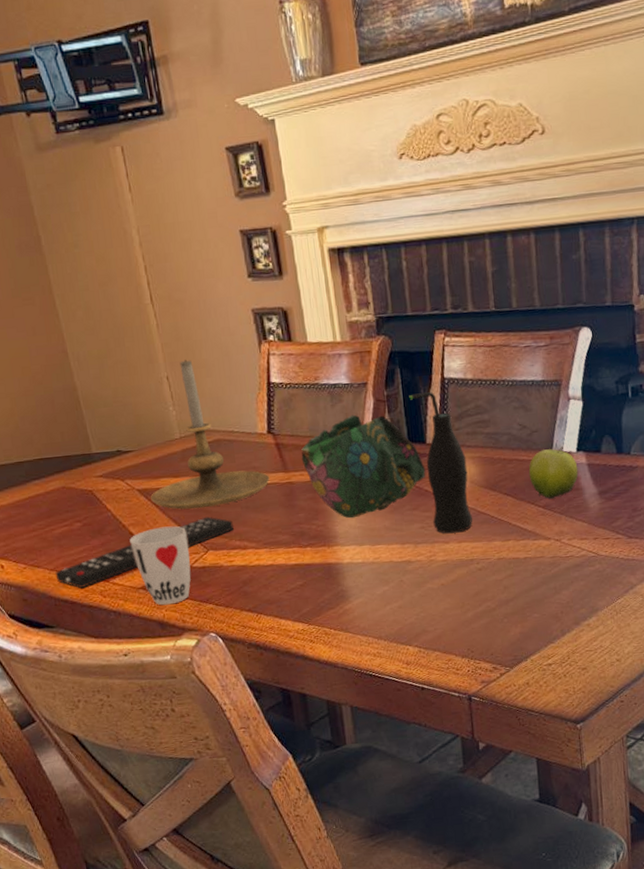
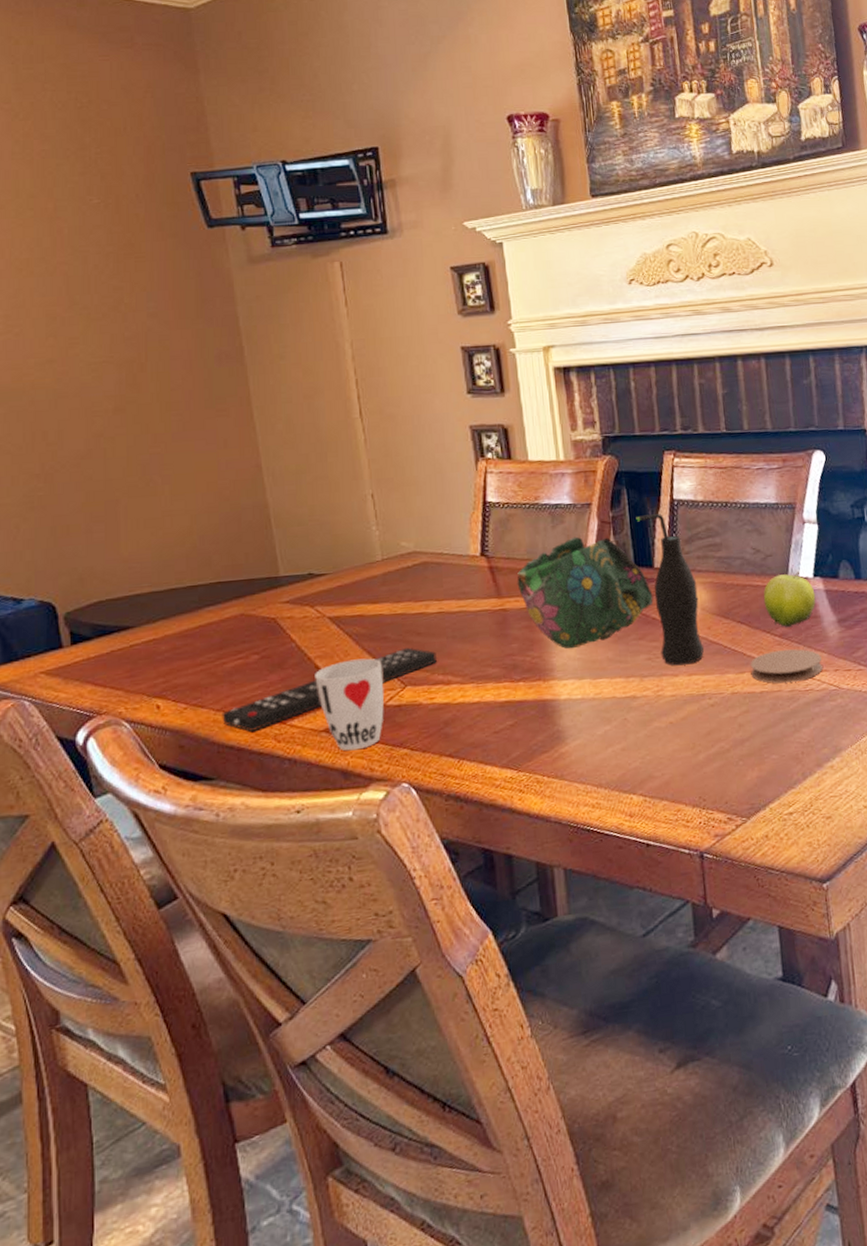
candle holder: present [151,359,270,510] -> none [343,476,481,640]
coaster: none [515,519,583,550] -> present [750,649,823,684]

